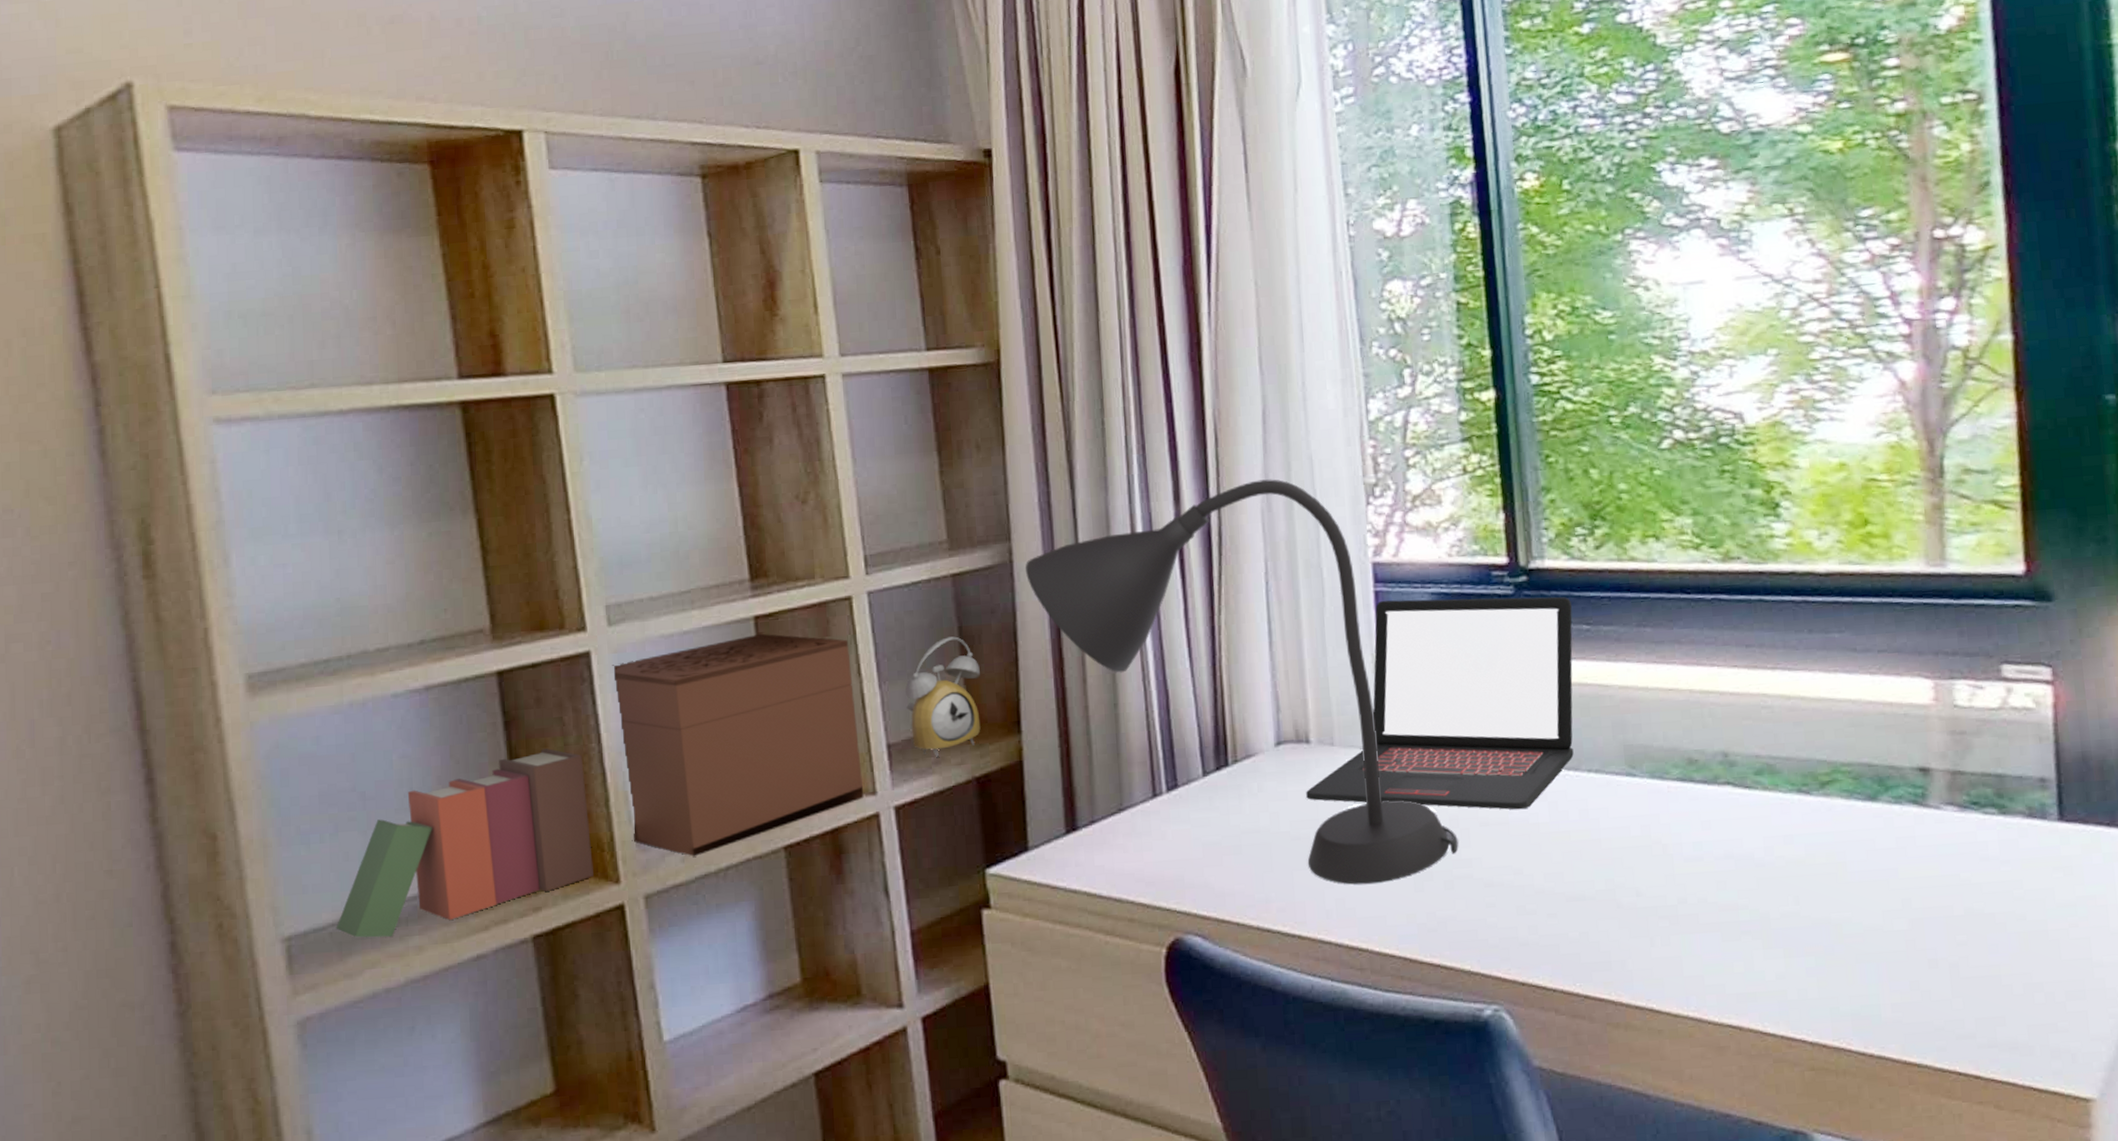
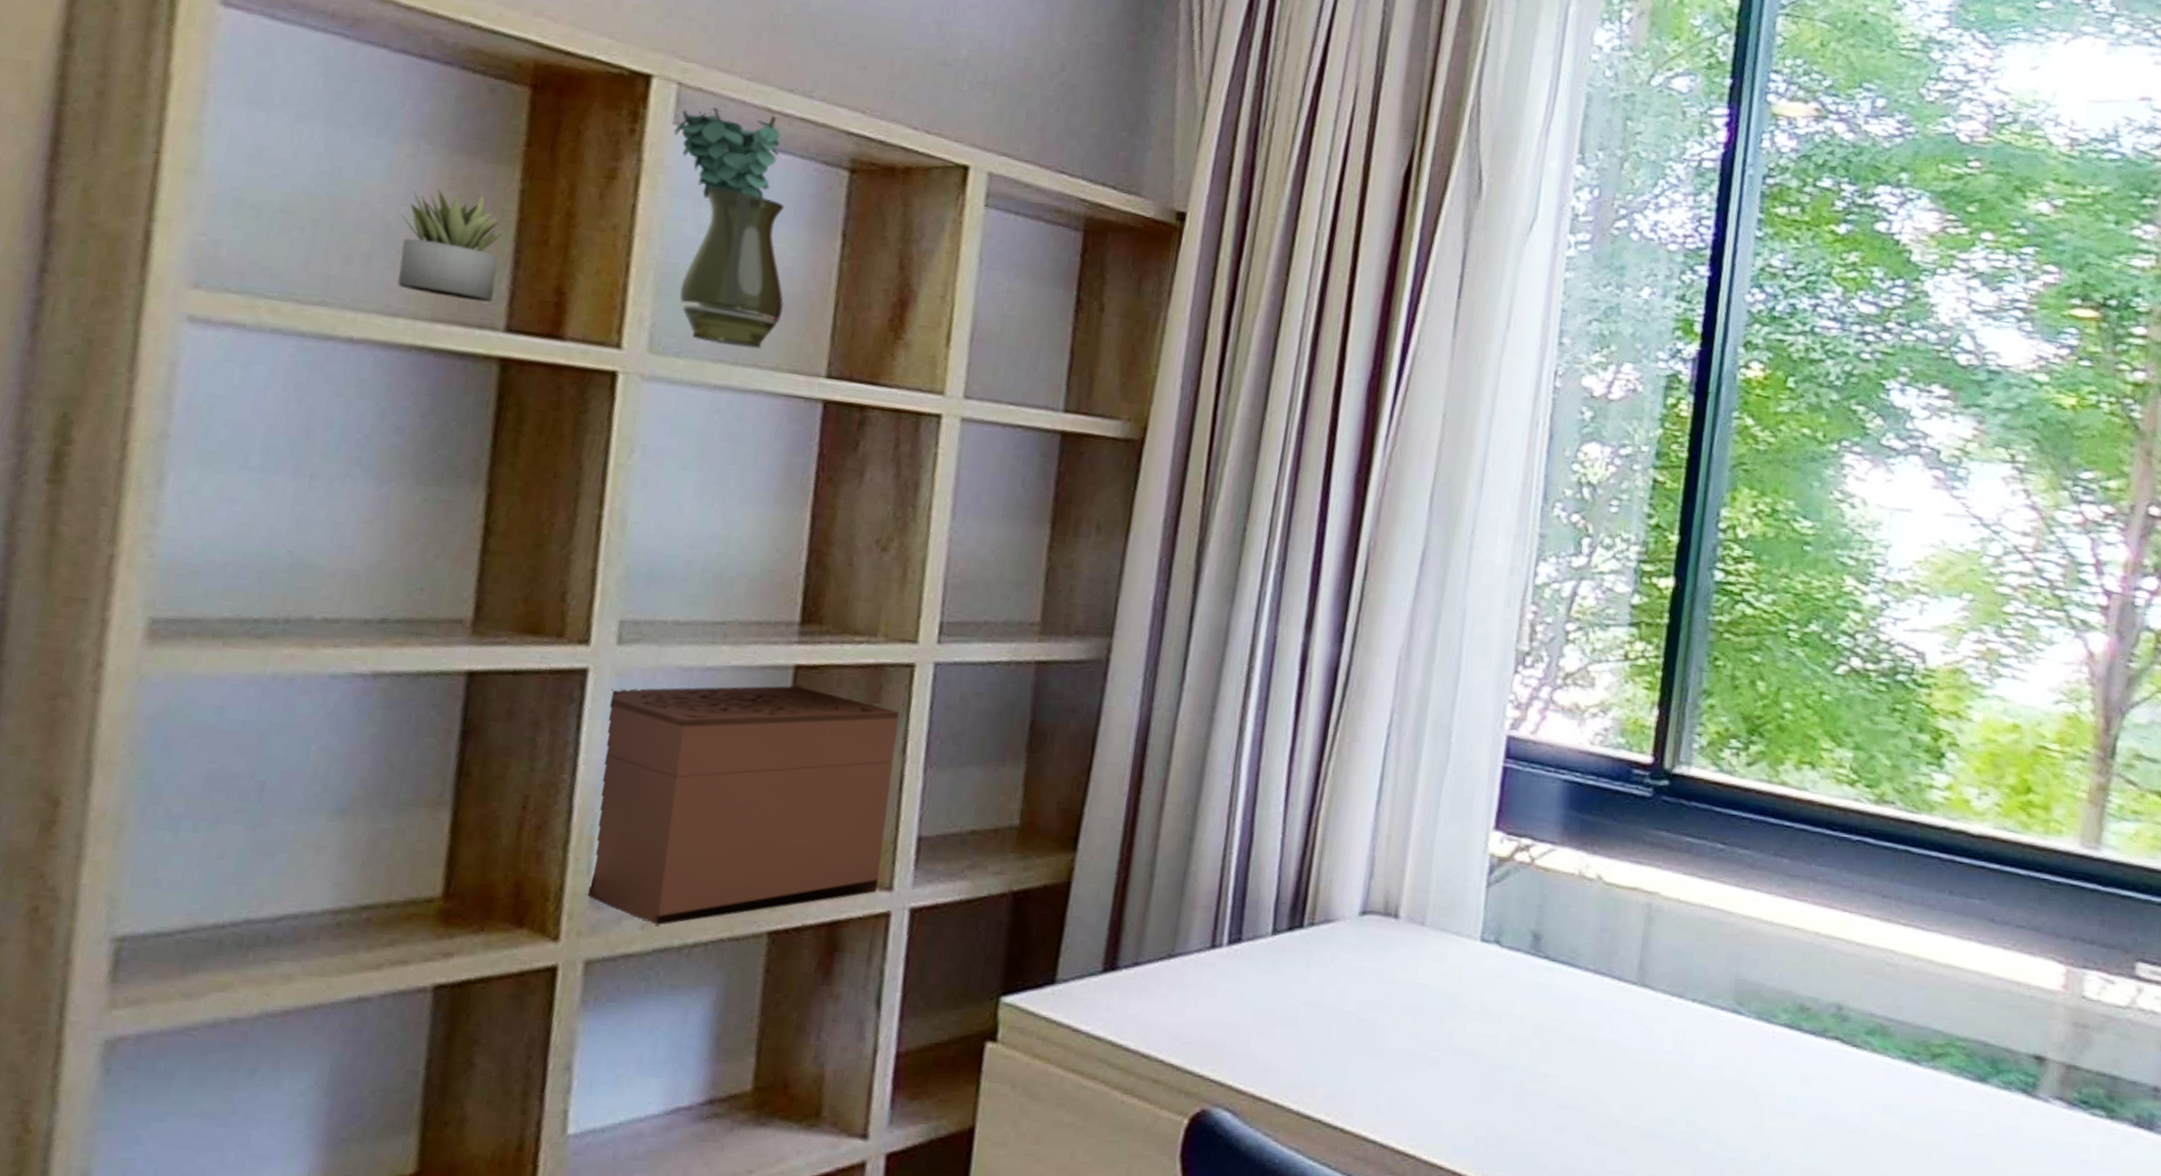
books: present [336,748,594,938] -> none [186,770,549,958]
succulent plant: none [353,265,443,360] -> present [397,188,503,302]
vase: none [551,143,675,353] -> present [673,107,785,349]
alarm clock: present [905,636,981,758] -> none [949,729,1046,862]
desk lamp: present [1025,479,1459,884] -> none [1121,623,1539,1084]
laptop: present [1306,597,1574,810] -> none [1382,778,1710,1030]

